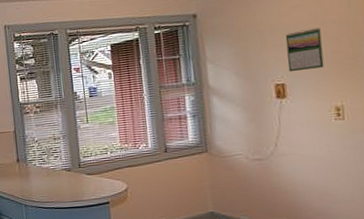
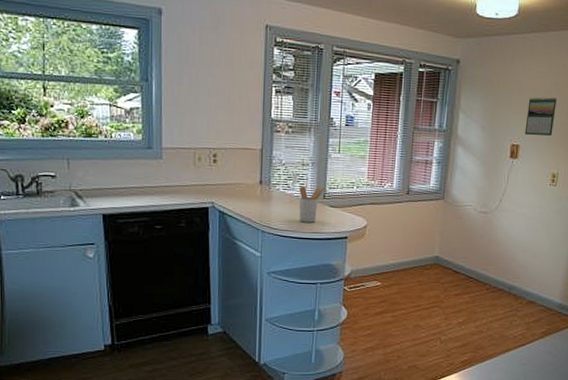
utensil holder: none [54,158,79,193] -> present [299,186,325,223]

